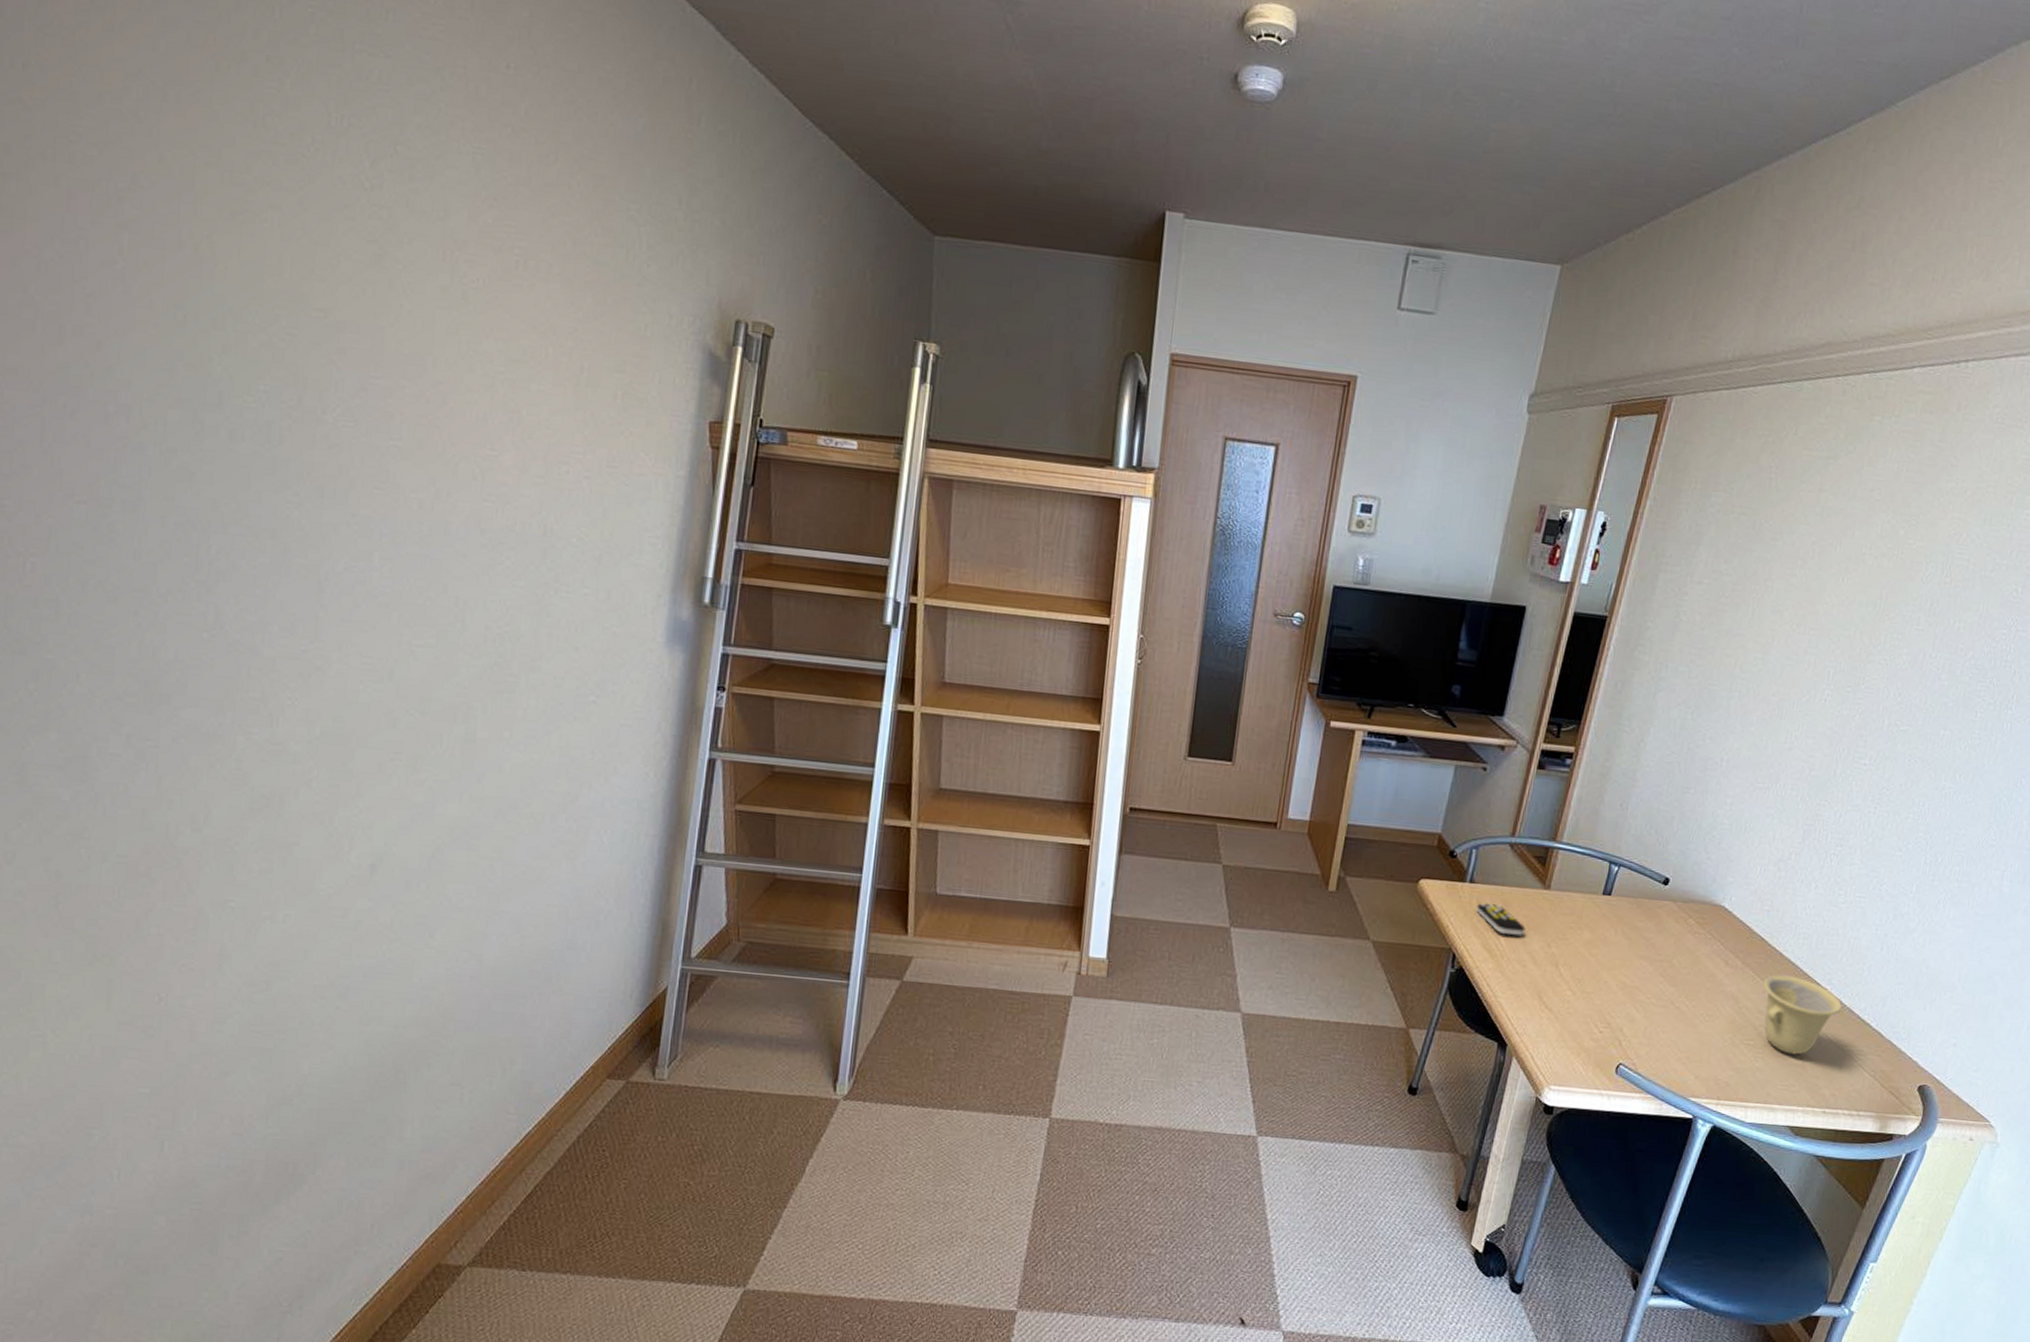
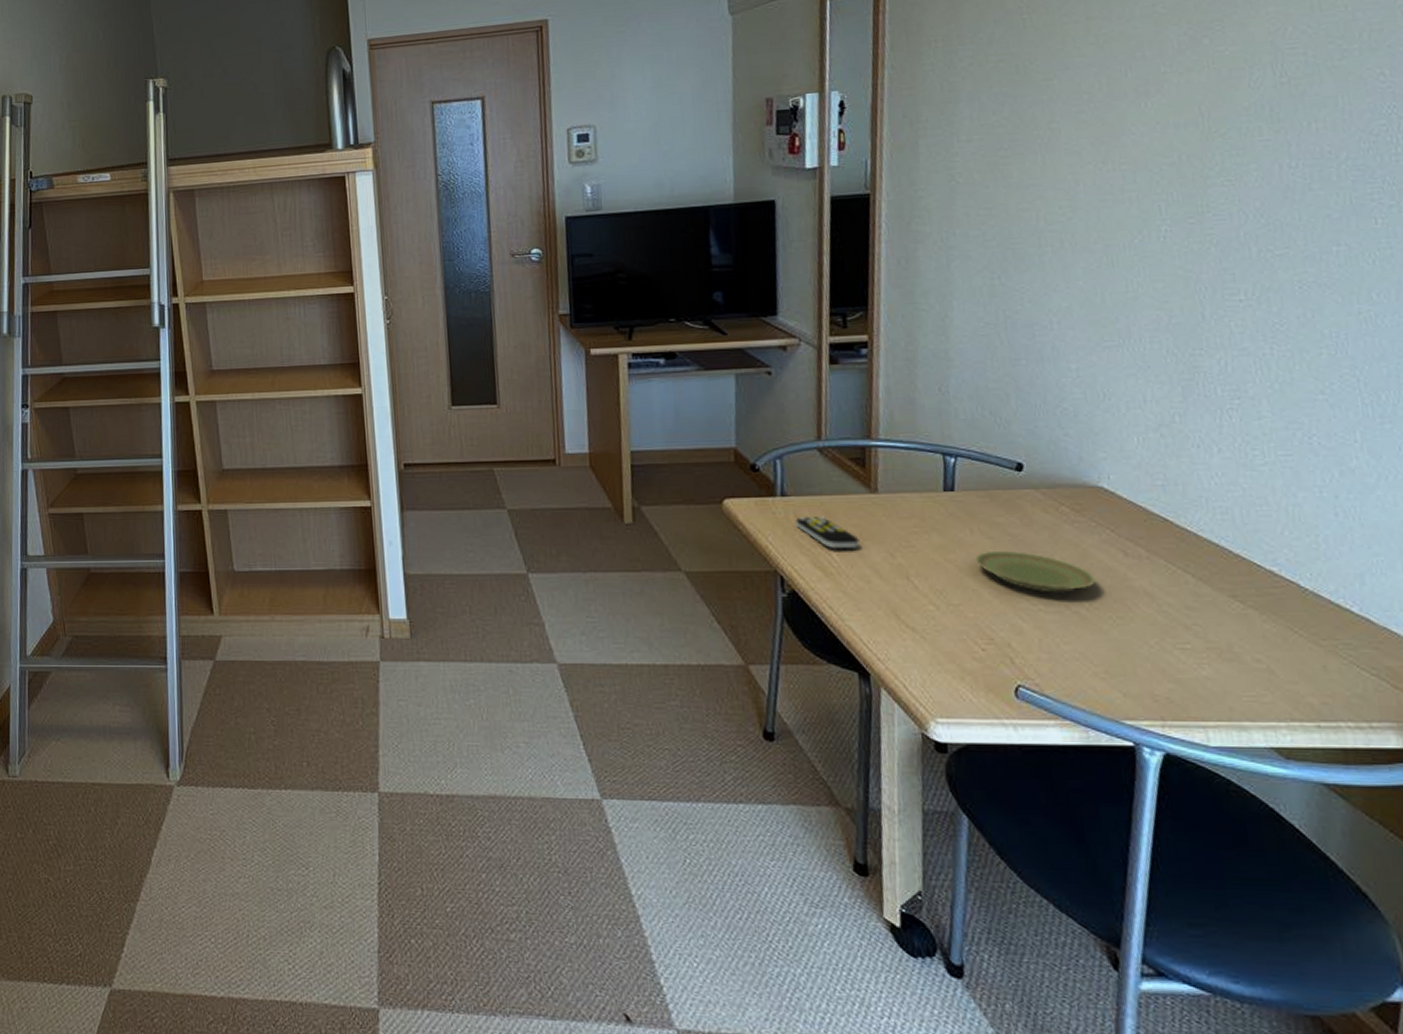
plate: none [1613,949,1700,991] -> present [975,550,1096,593]
cup: present [1763,974,1843,1055] -> none [1181,560,1304,657]

